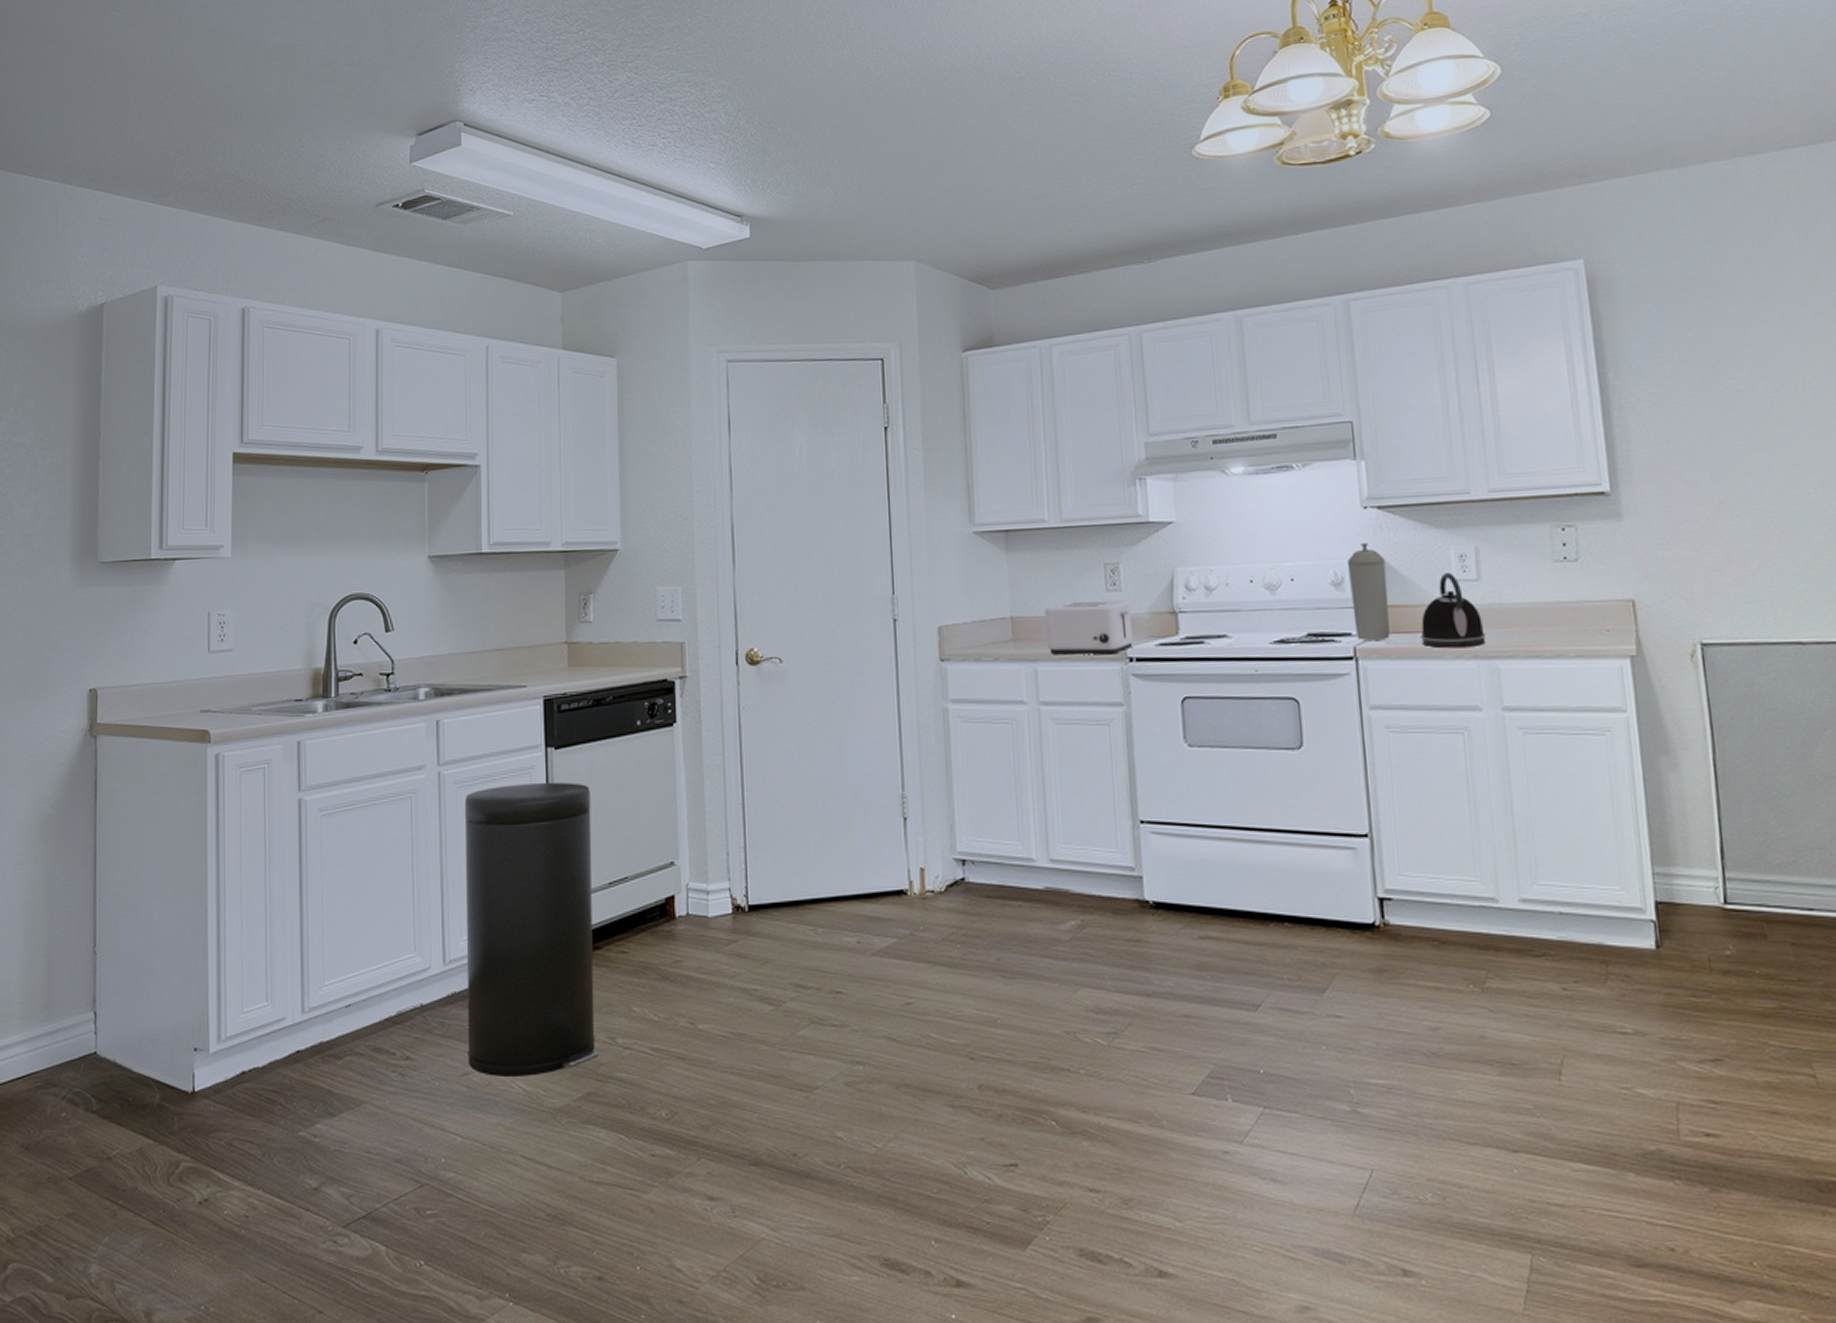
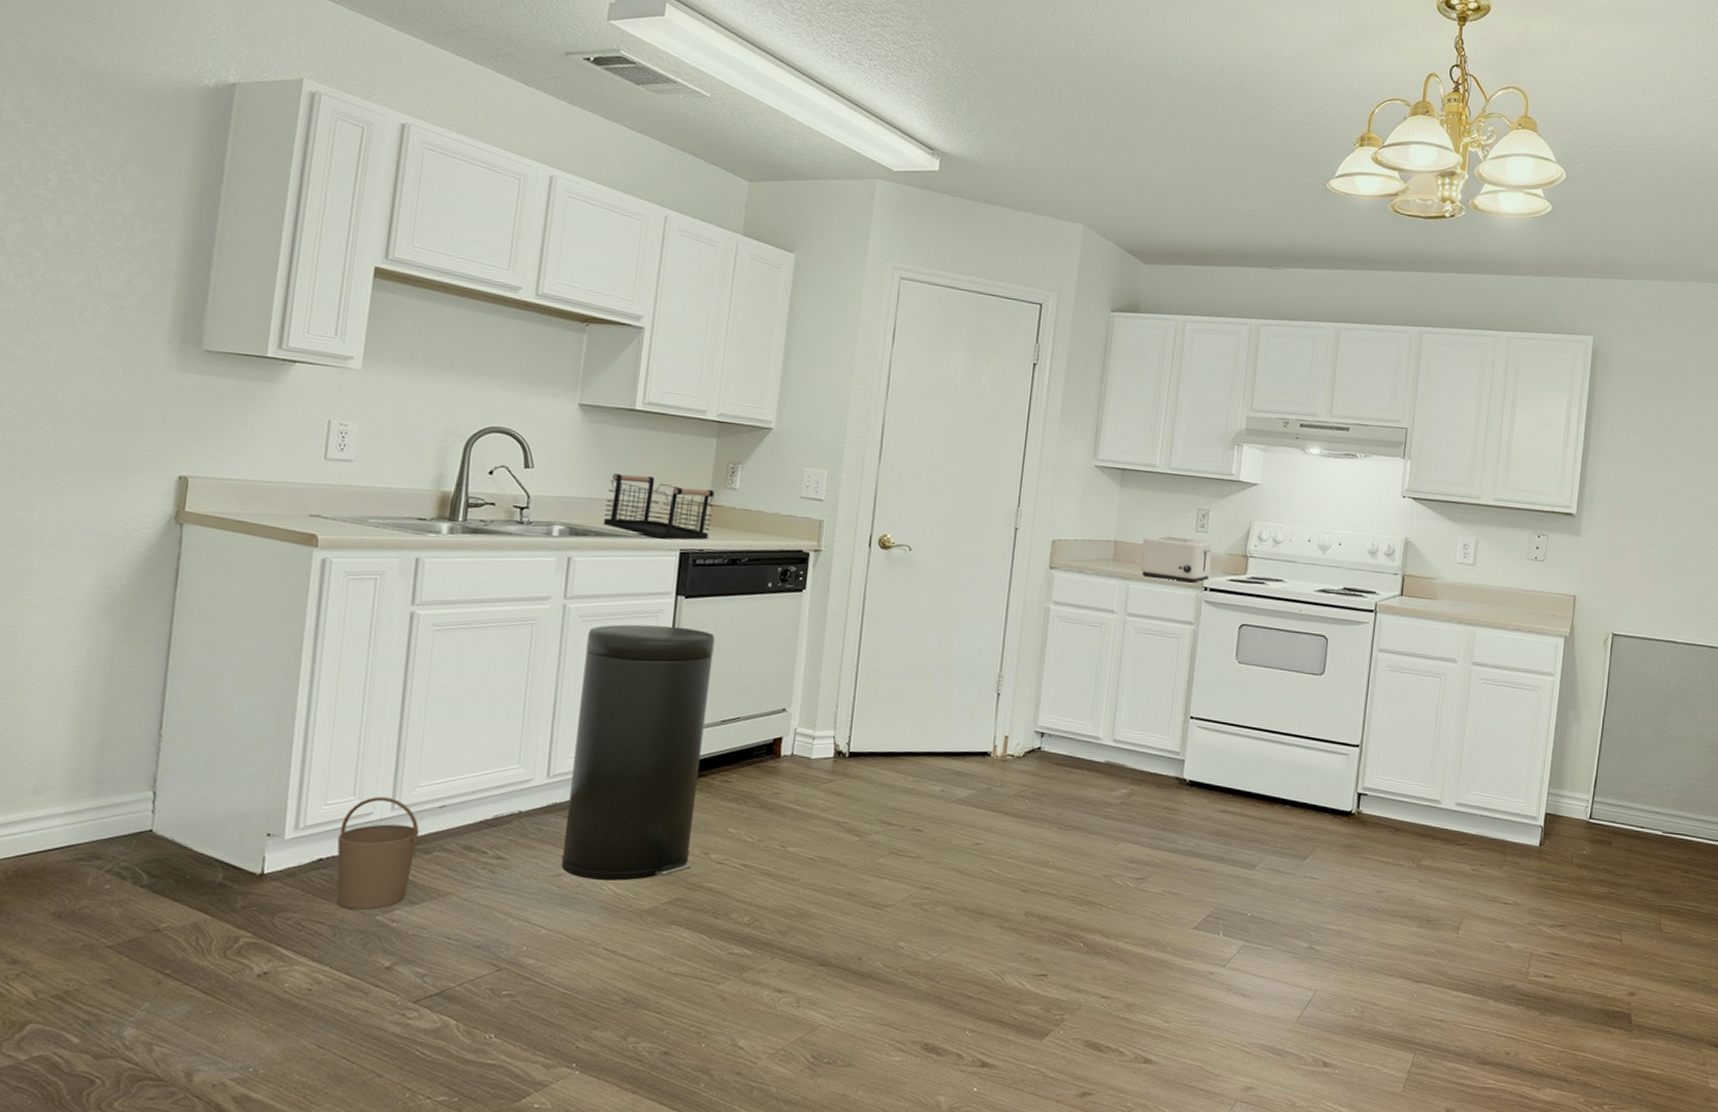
bucket: none [256,1000,329,1125] -> present [336,796,419,910]
dish rack: none [465,621,571,688] -> present [602,473,715,540]
canister: present [1346,543,1391,642] -> none [1379,524,1411,601]
kettle: present [1421,571,1486,649] -> none [1425,555,1471,615]

